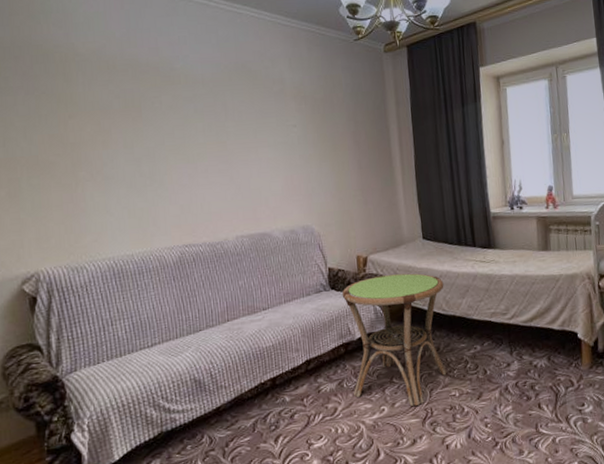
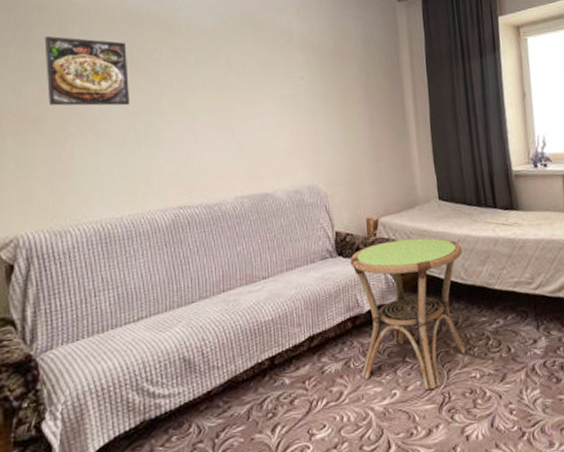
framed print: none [50,85,134,152] -> present [44,36,129,106]

